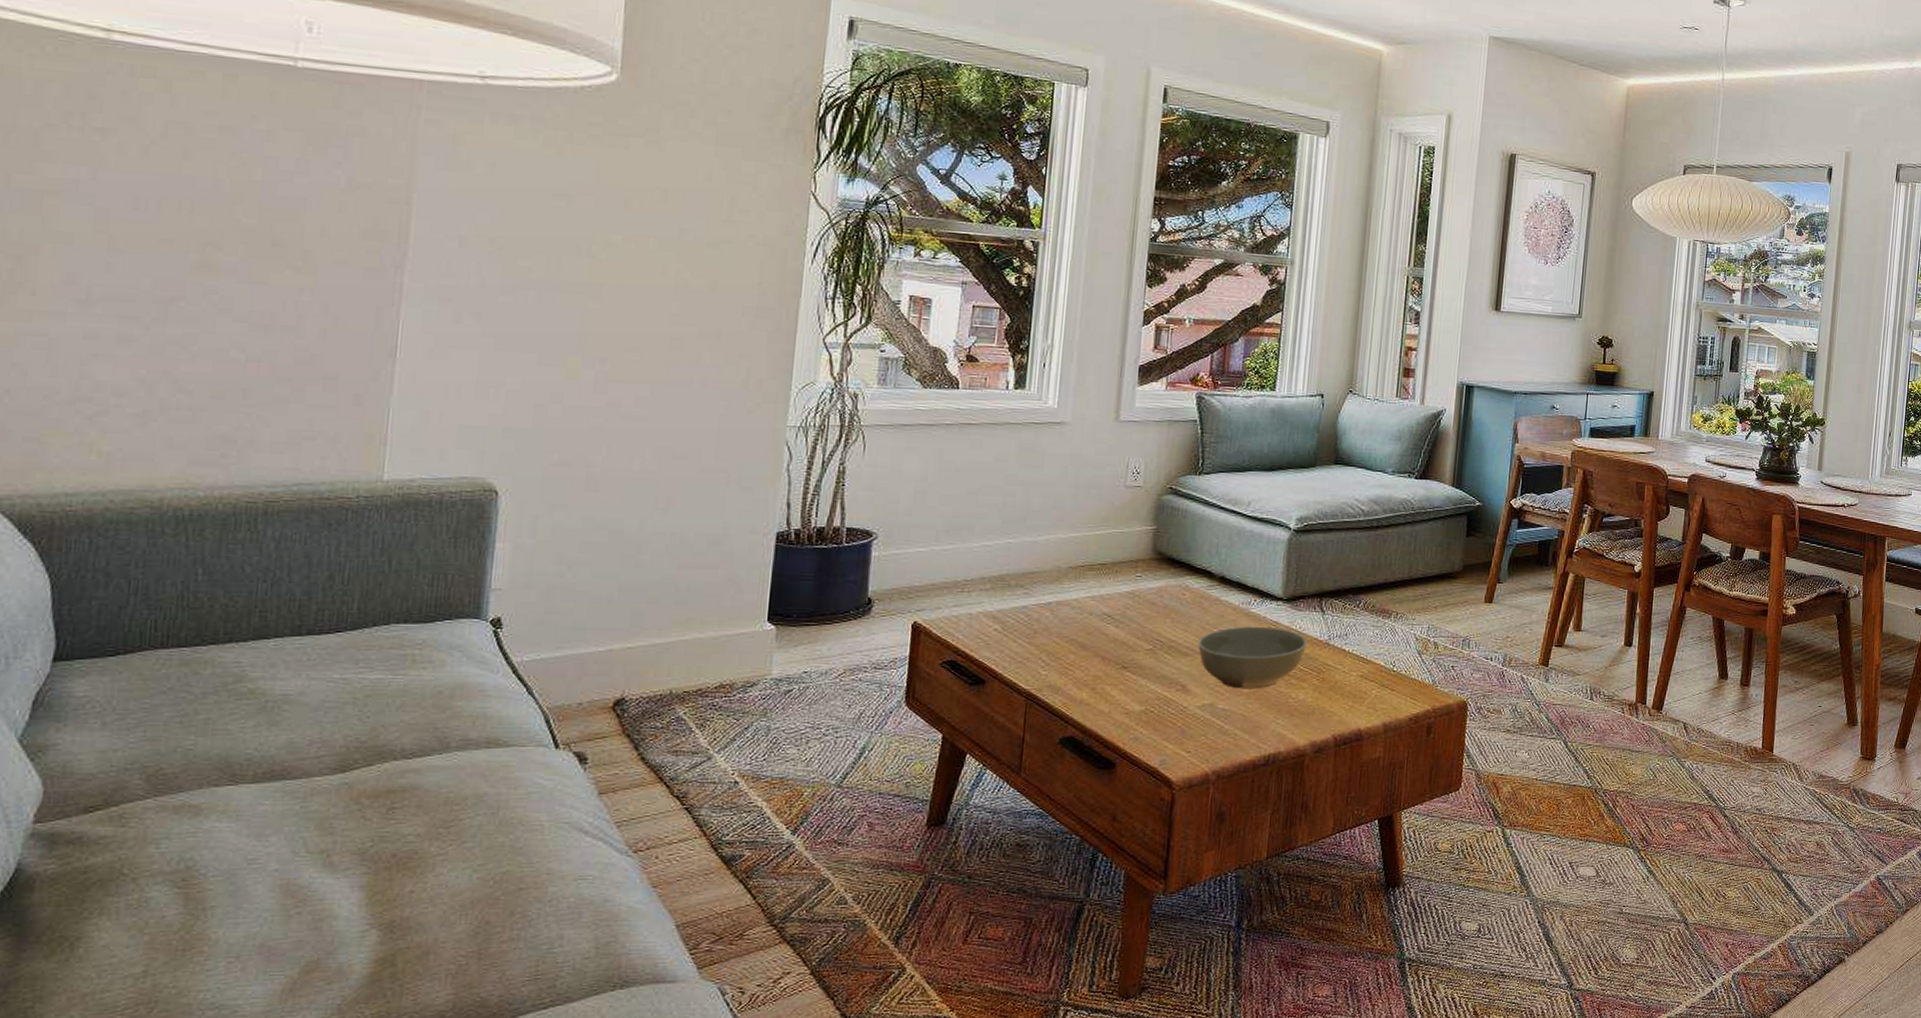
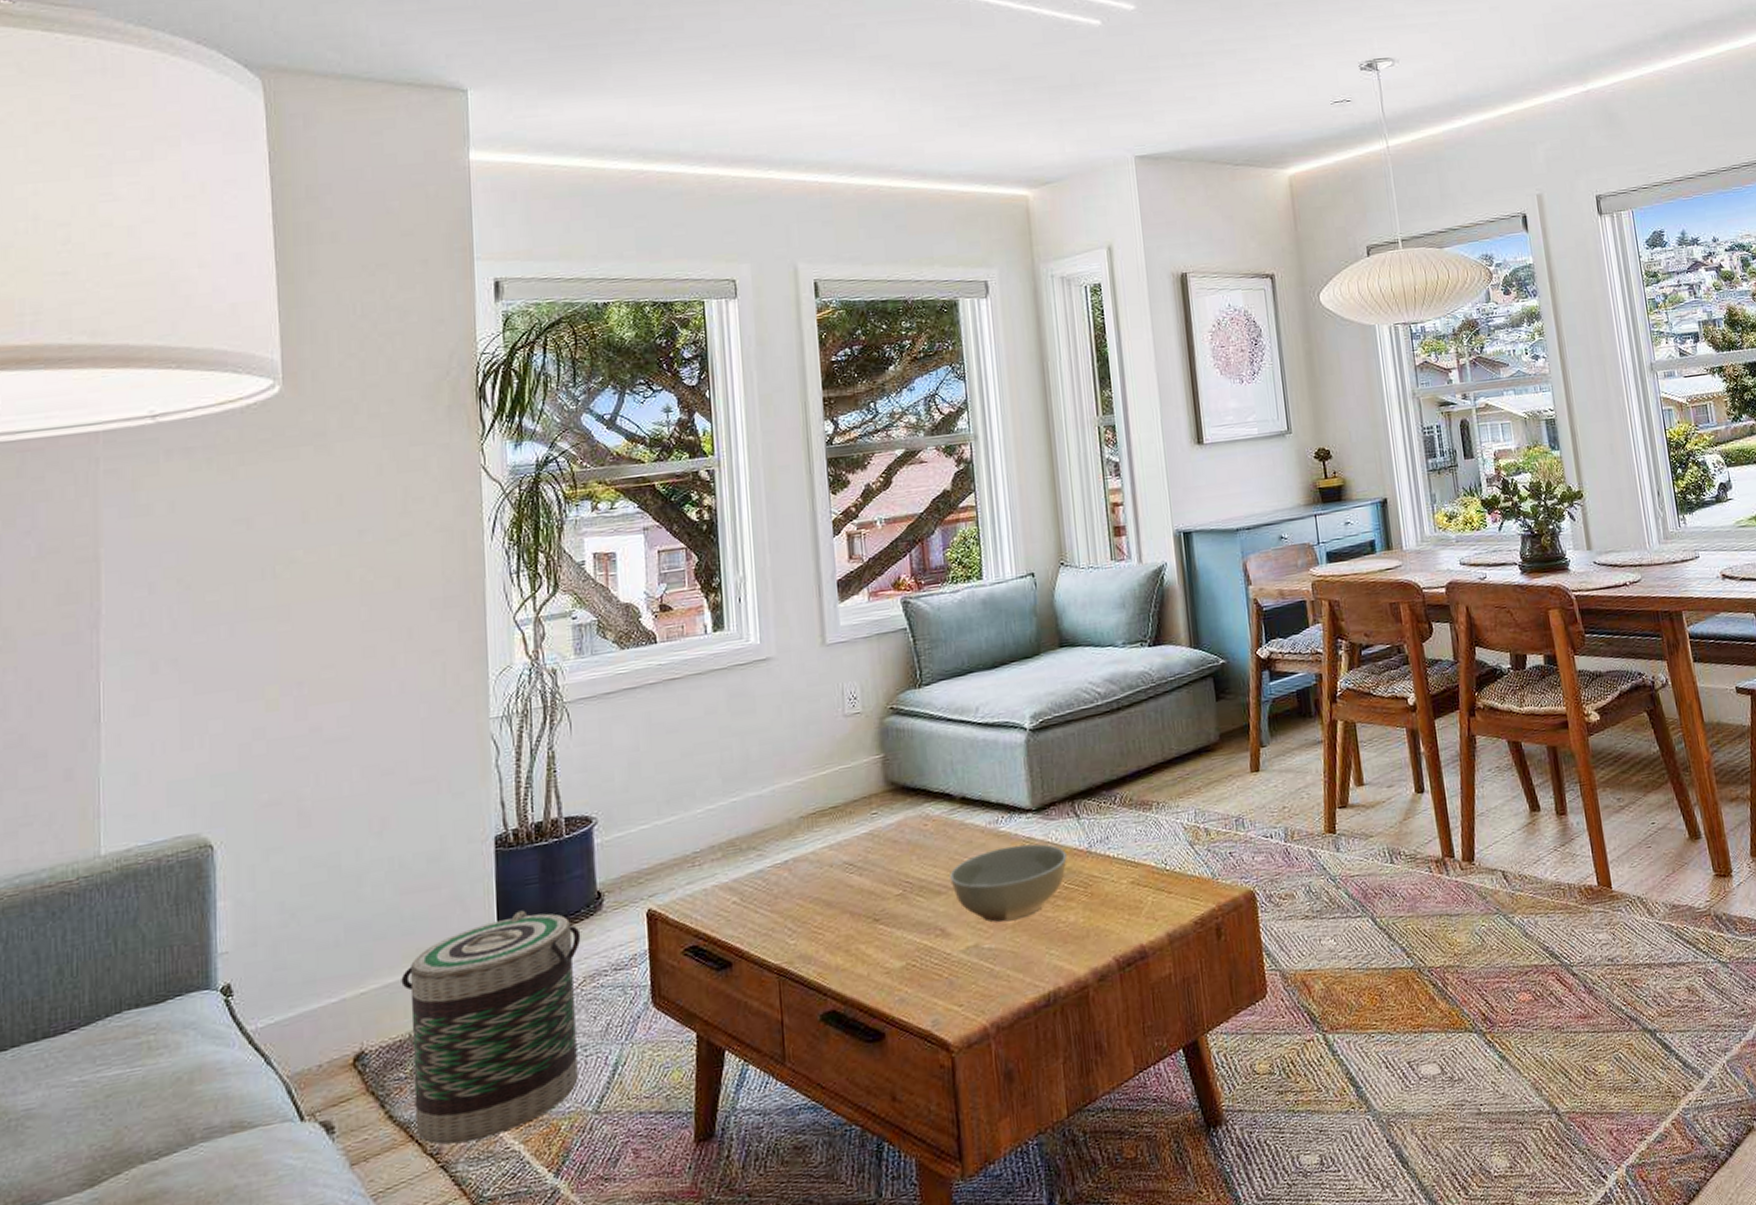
basket: none [665,601,847,792] -> present [401,910,581,1145]

